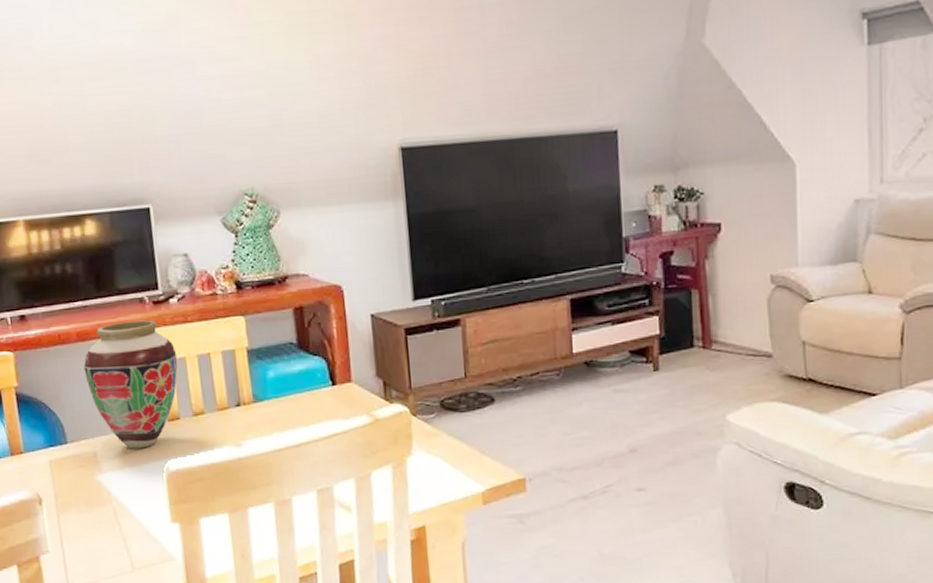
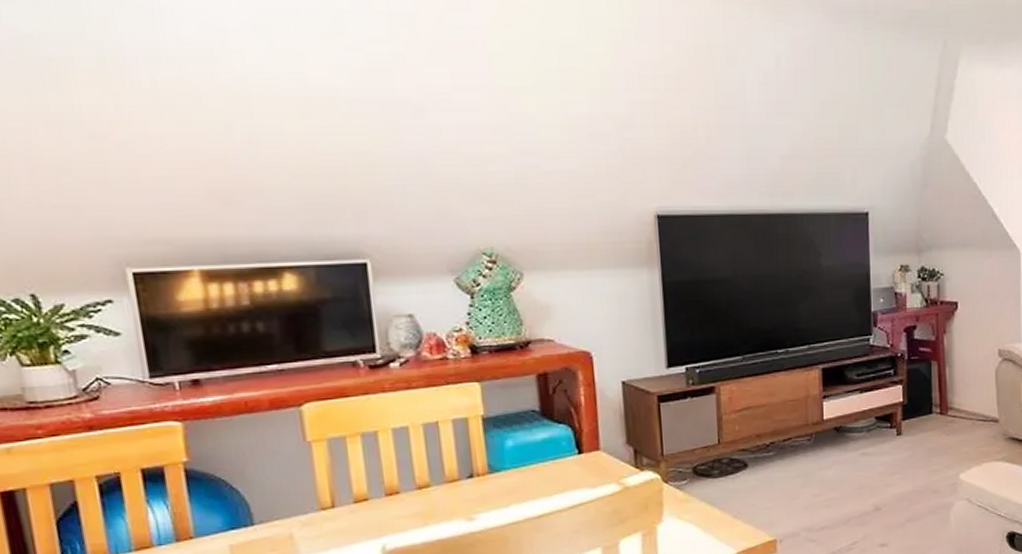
vase: present [83,320,178,449] -> none [278,385,399,528]

